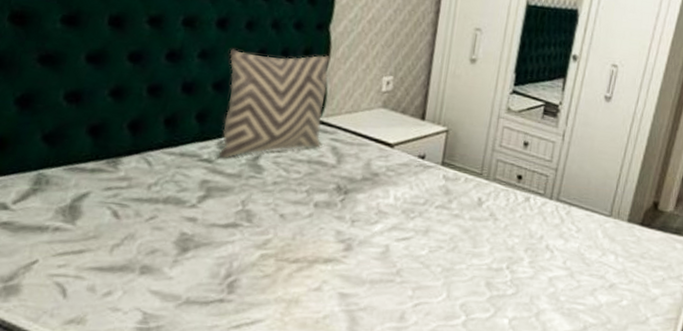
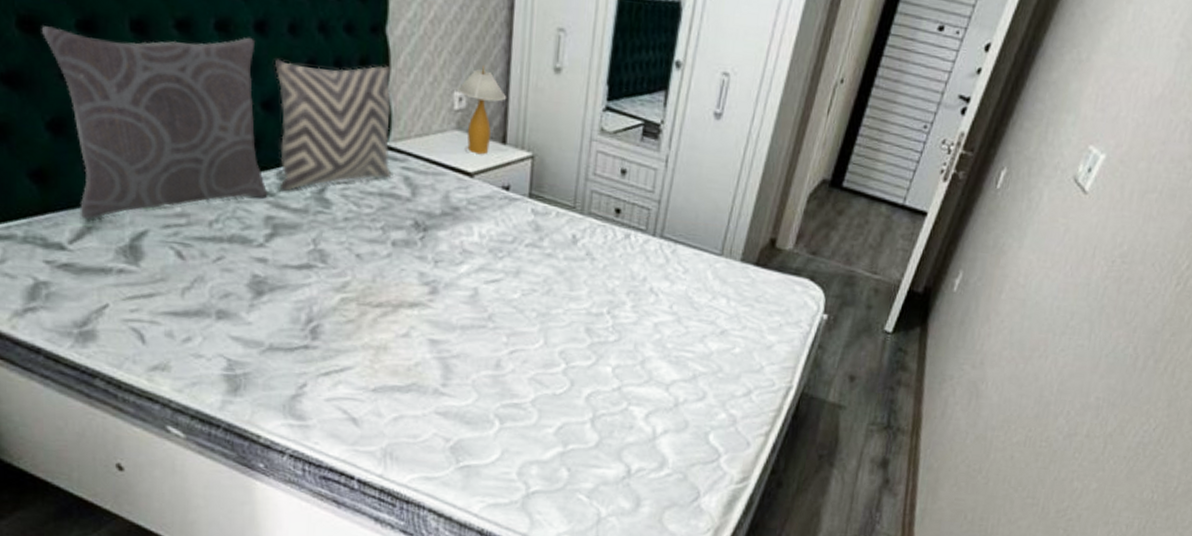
pillow: none [29,19,216,182] -> present [41,26,267,219]
table lamp: none [385,56,429,129] -> present [456,66,507,155]

